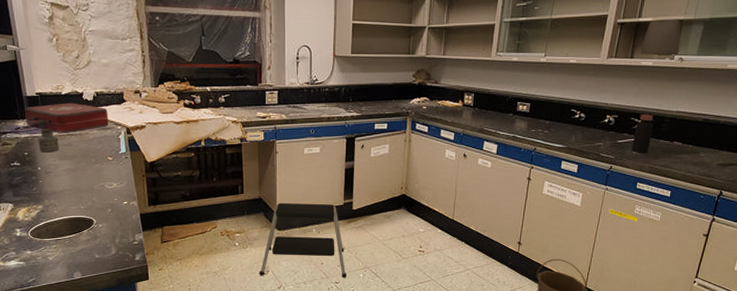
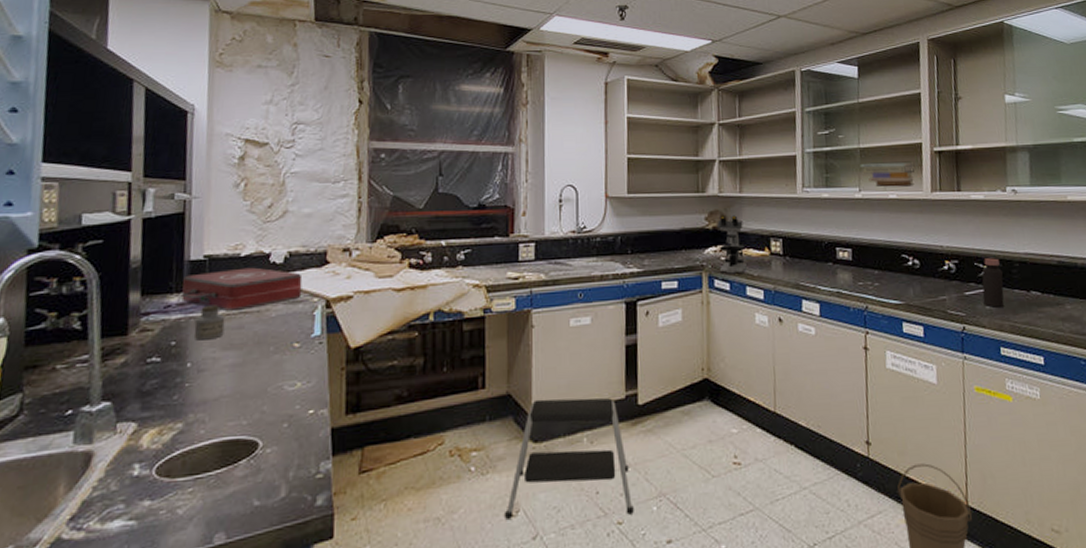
microscope: none [420,73,444,120] -> present [717,215,747,274]
books: none [549,31,598,53] -> present [860,161,915,187]
container: present [641,19,681,56] -> none [967,146,1009,187]

